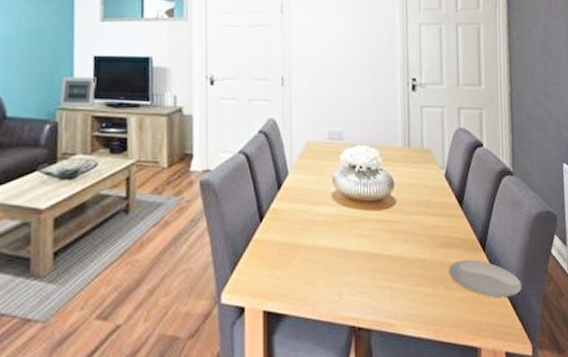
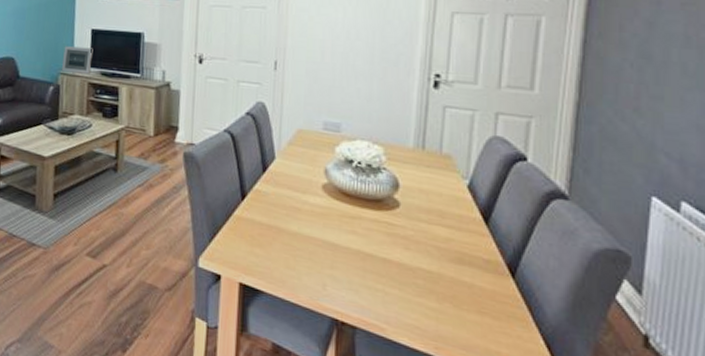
plate: present [448,260,522,298] -> none [460,281,564,336]

